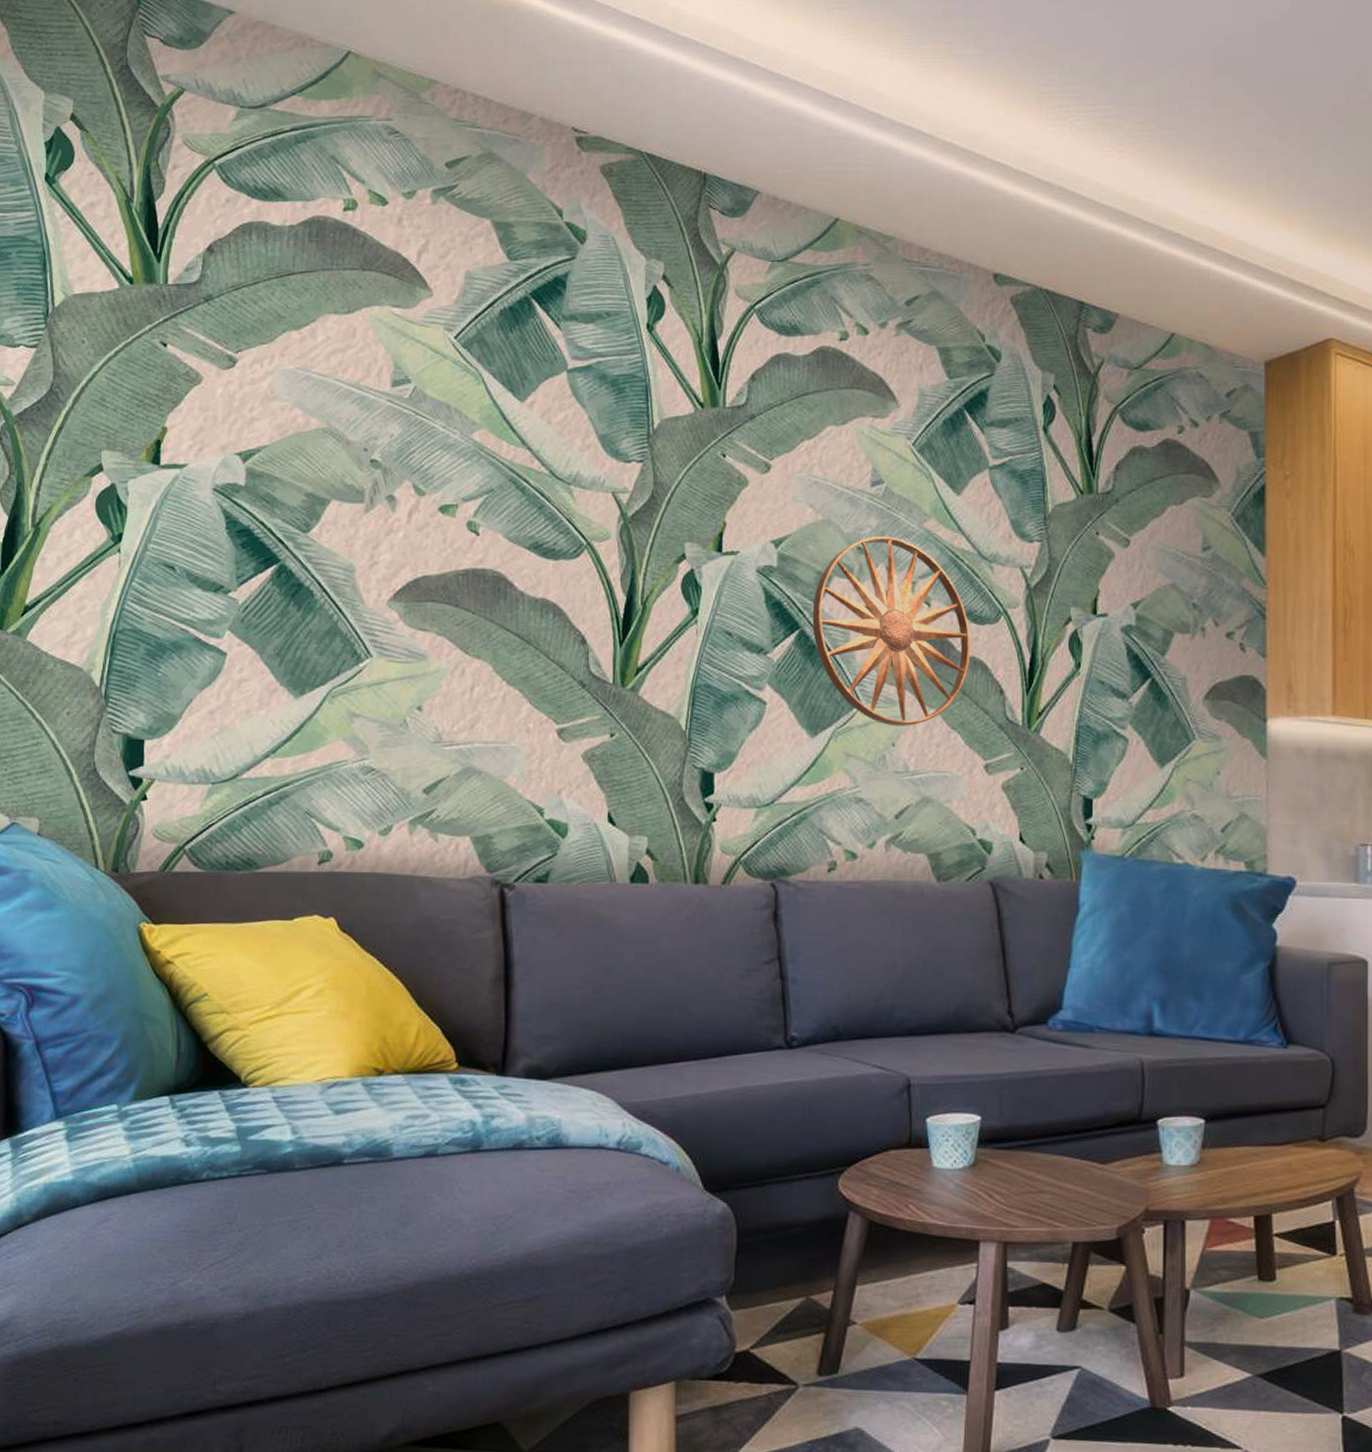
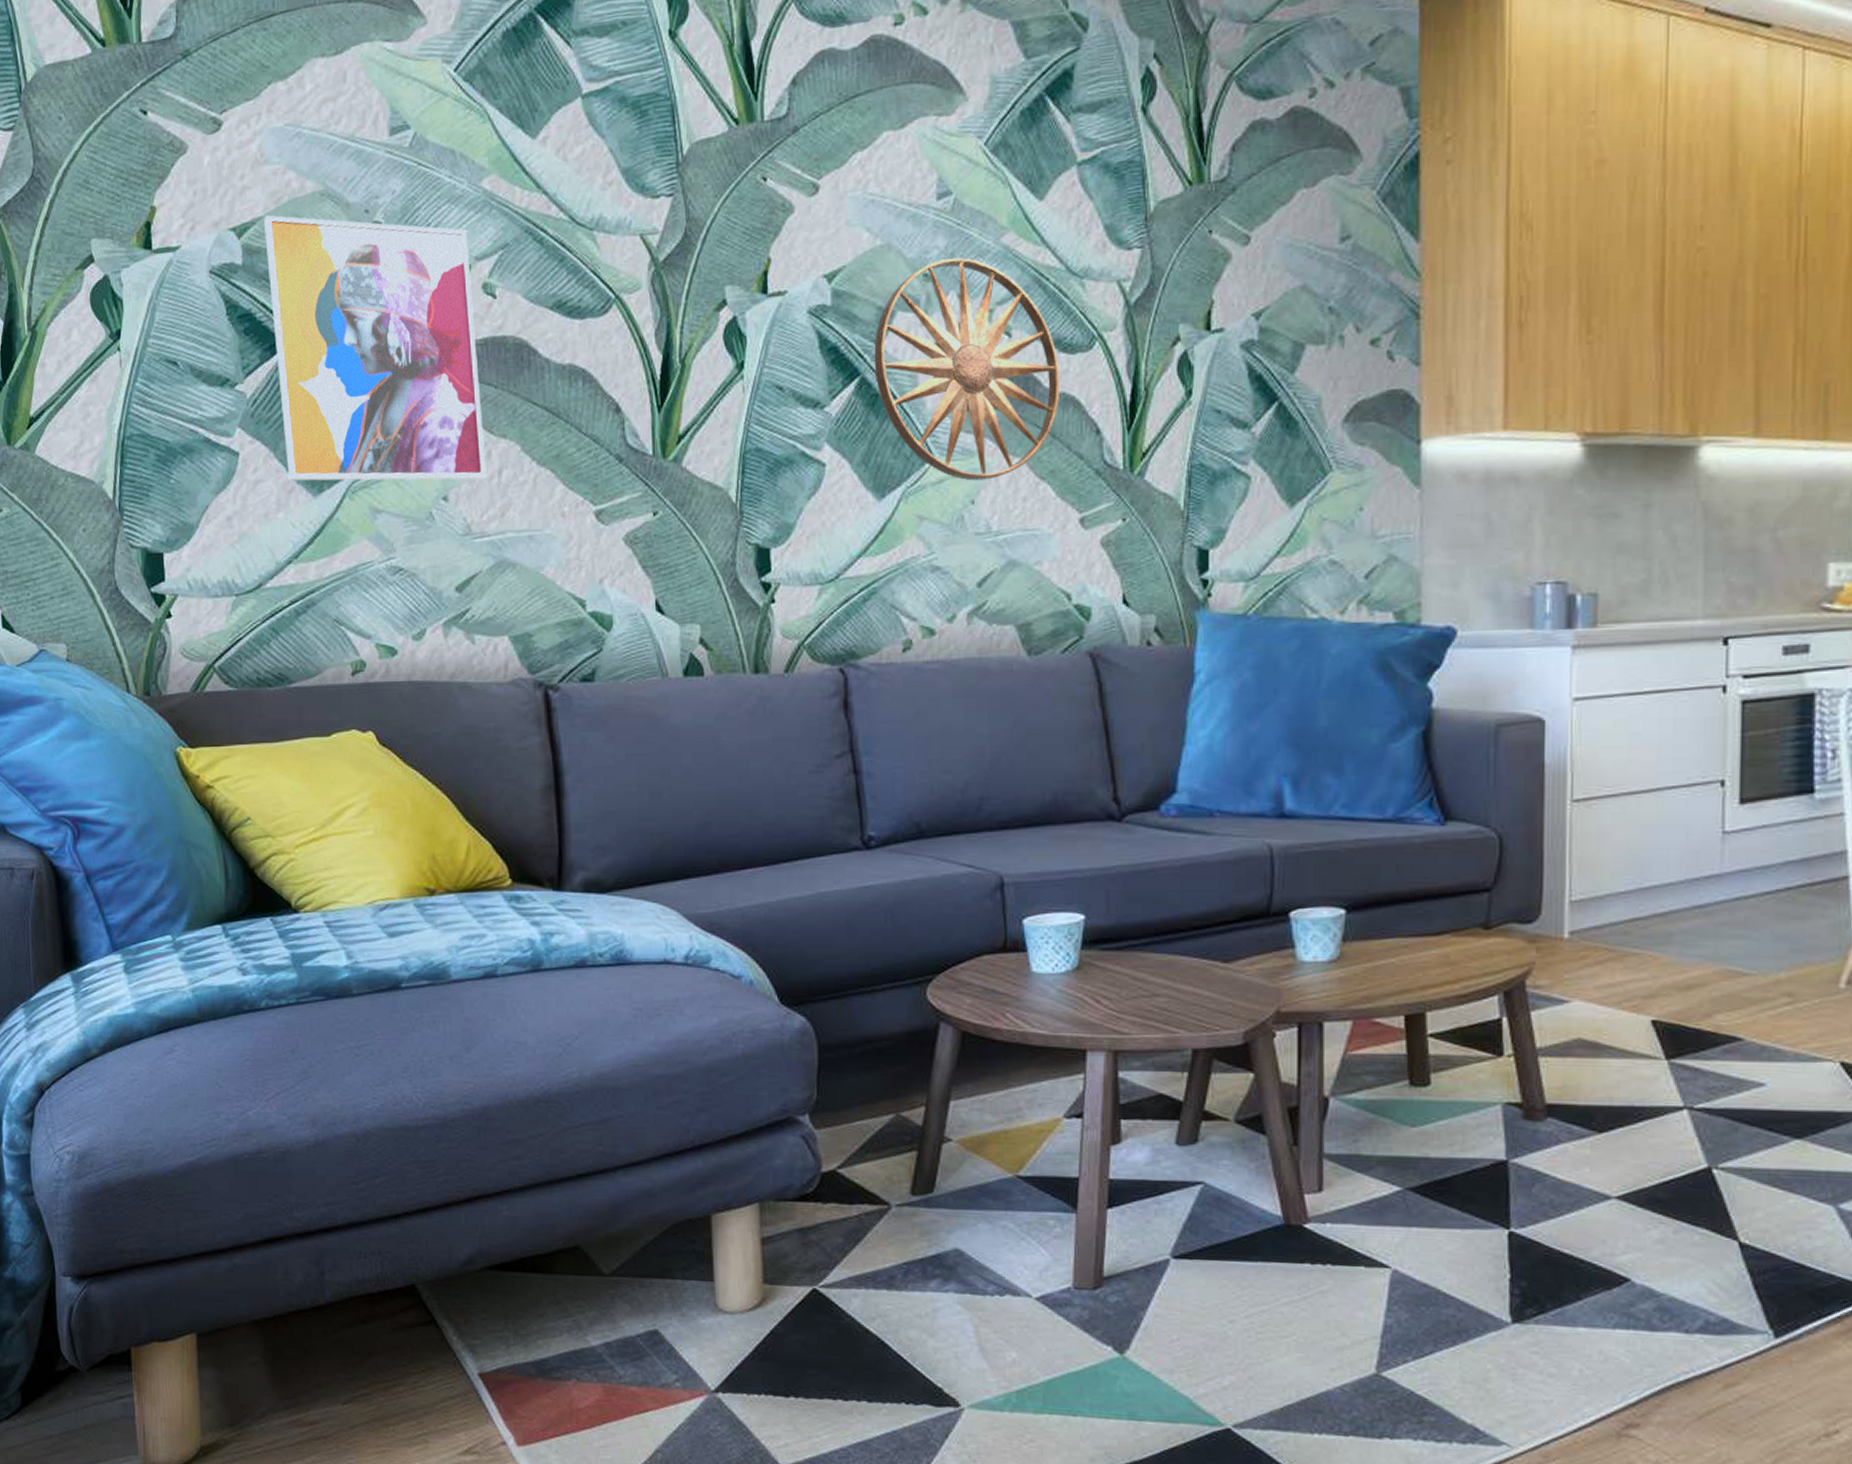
wall art: none [268,444,460,694] -> present [264,215,487,481]

